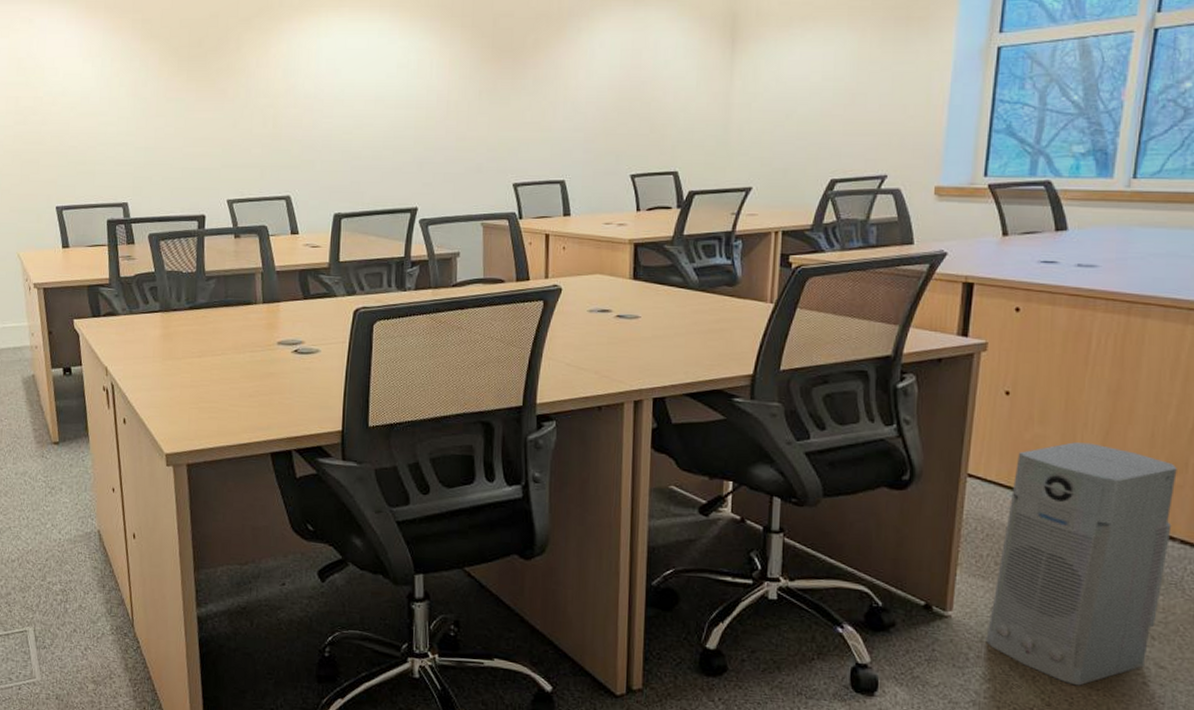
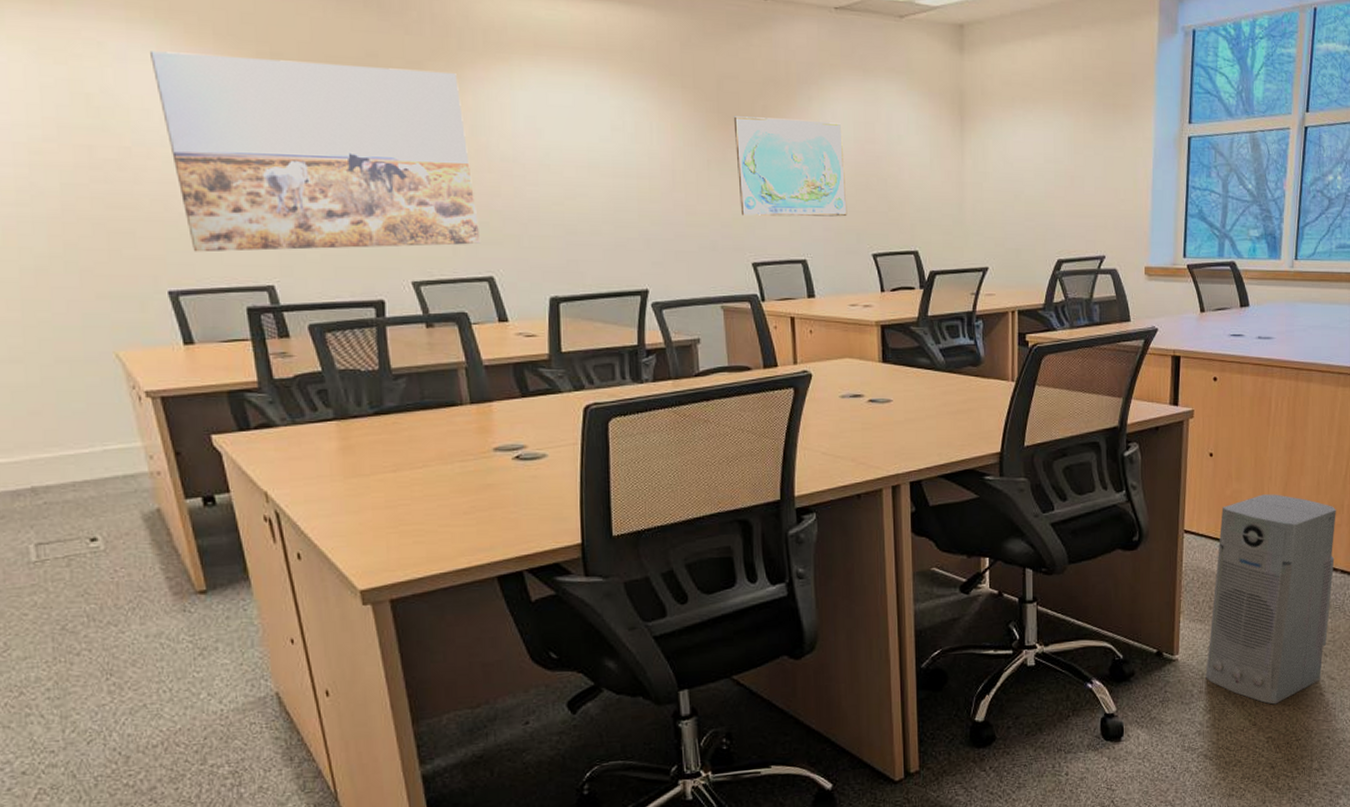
wall art: none [62,23,283,177] -> present [150,51,481,252]
world map: none [506,50,609,140] -> present [733,116,847,217]

